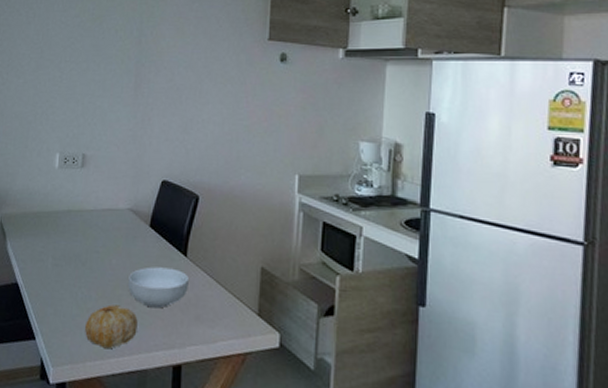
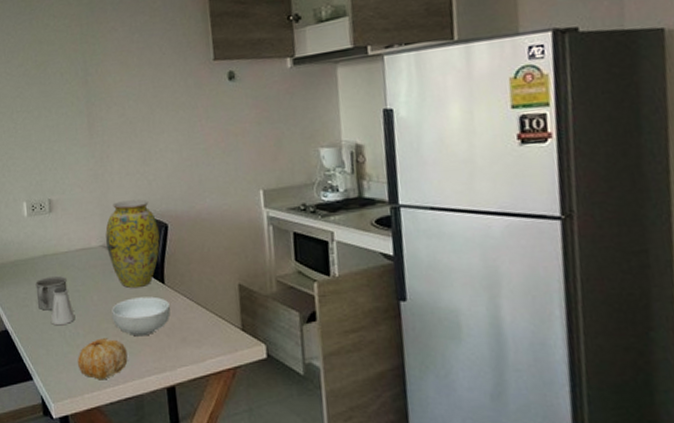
mug: none [53,233,88,269] -> present [35,276,67,311]
saltshaker: none [64,245,90,286] -> present [50,286,76,326]
vase: none [134,166,189,257] -> present [105,199,160,288]

